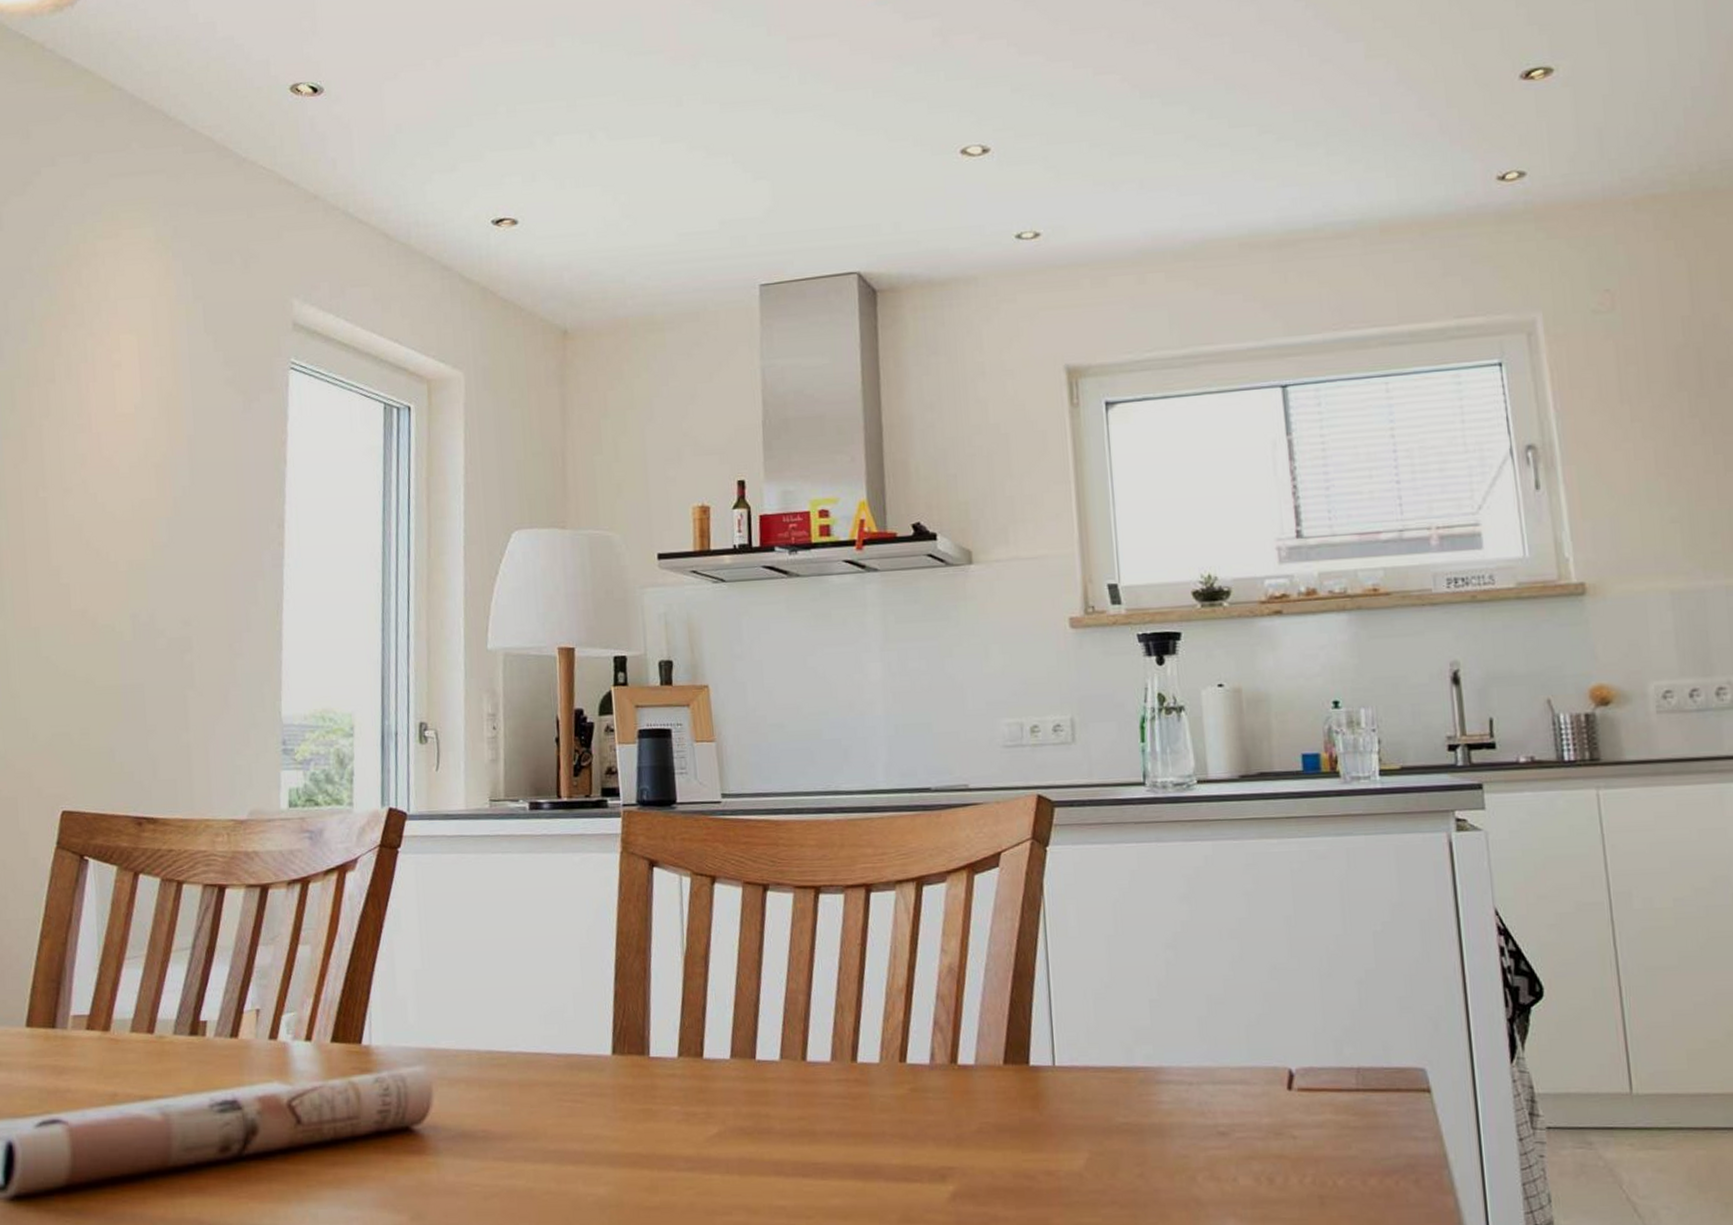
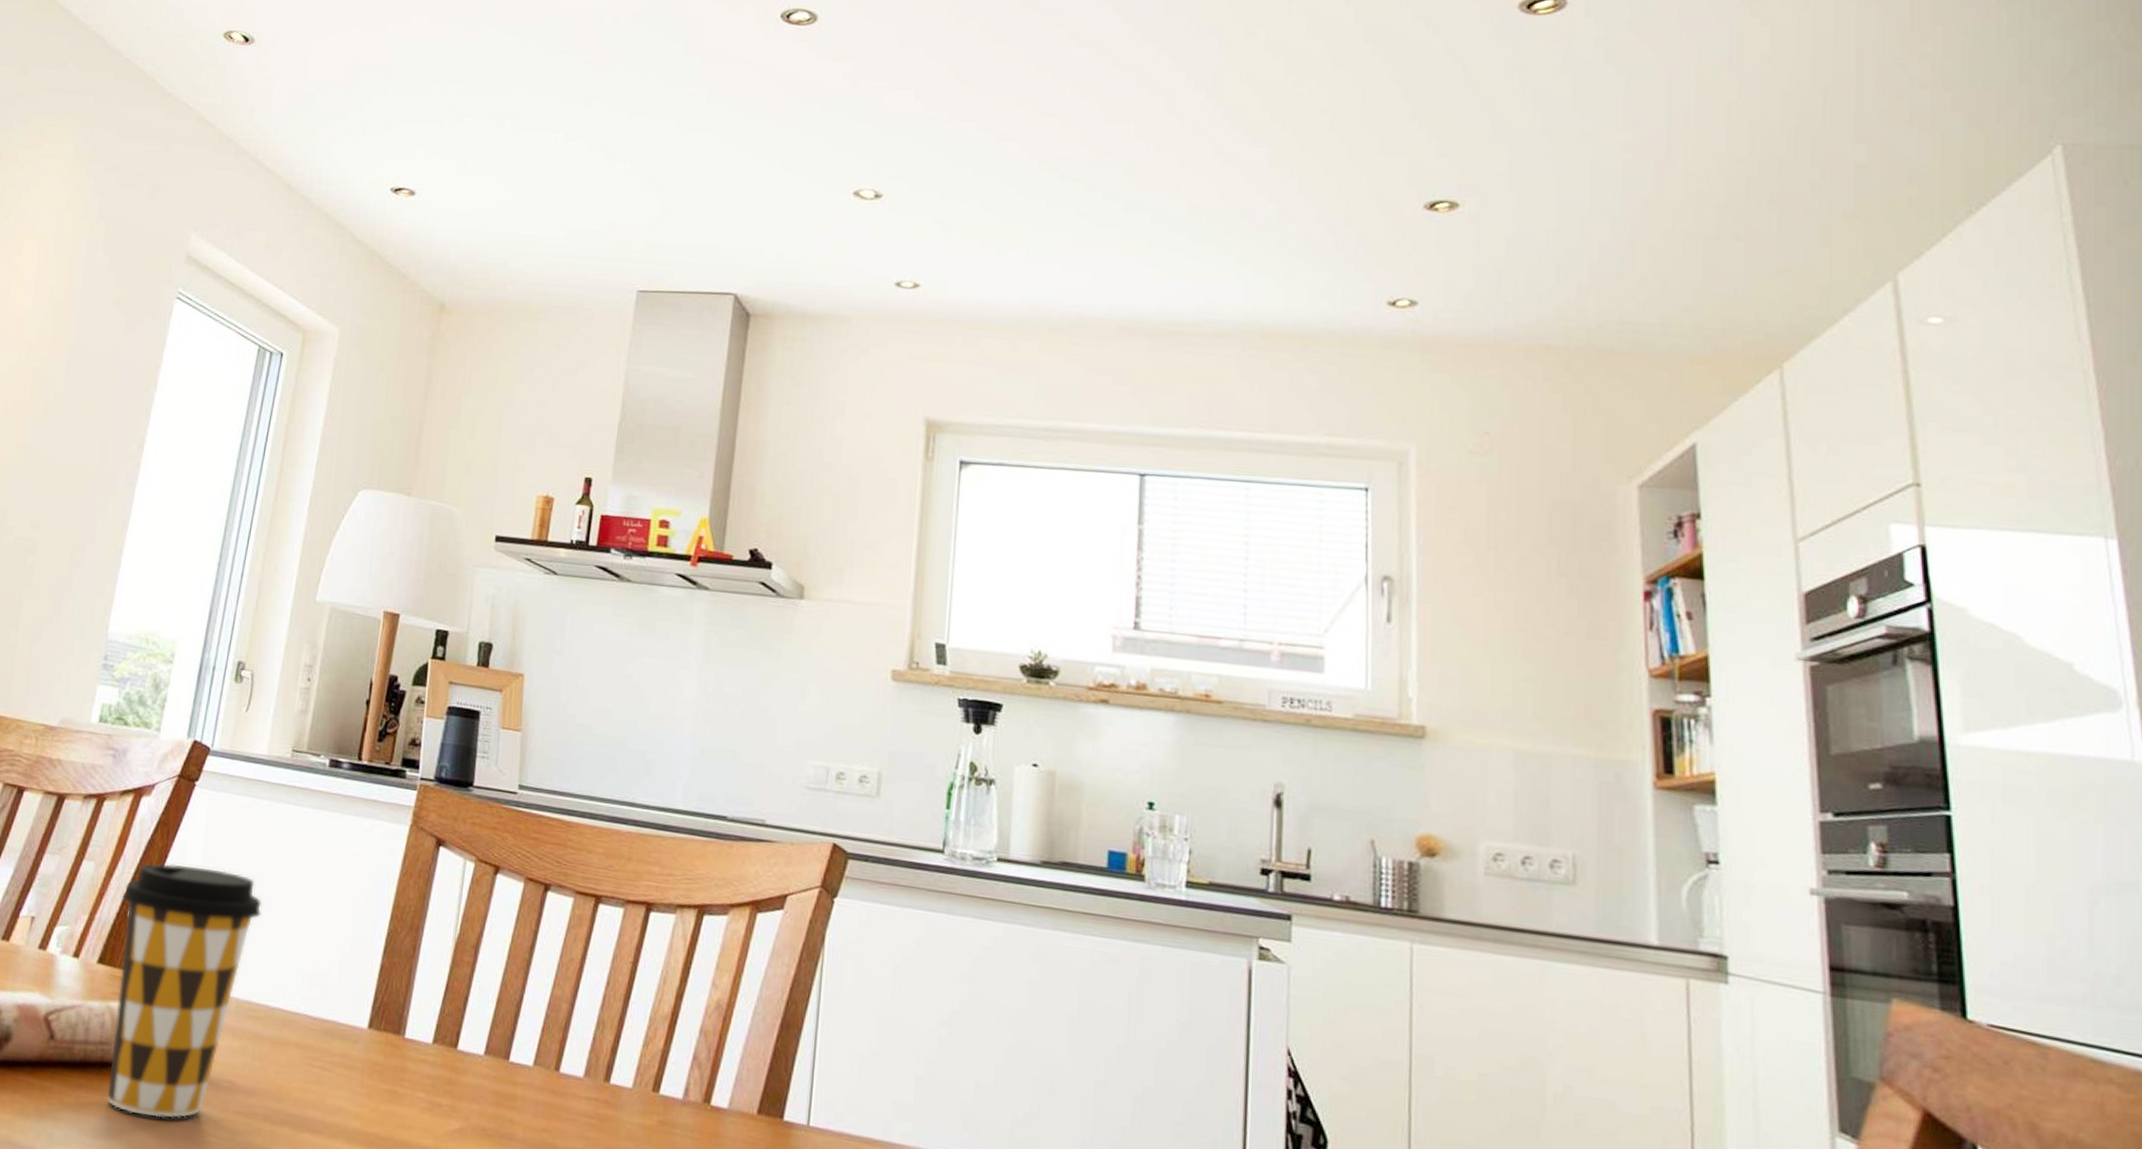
coffee cup: none [344,929,487,1180] -> present [108,863,262,1119]

